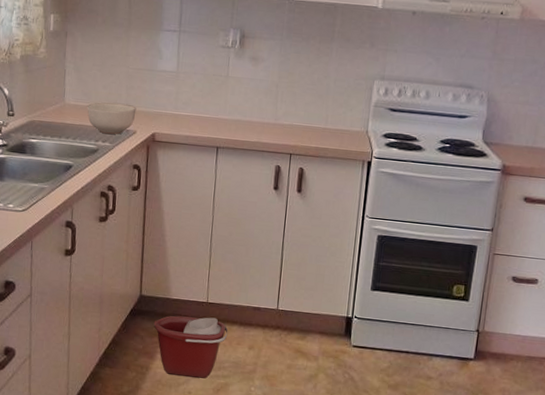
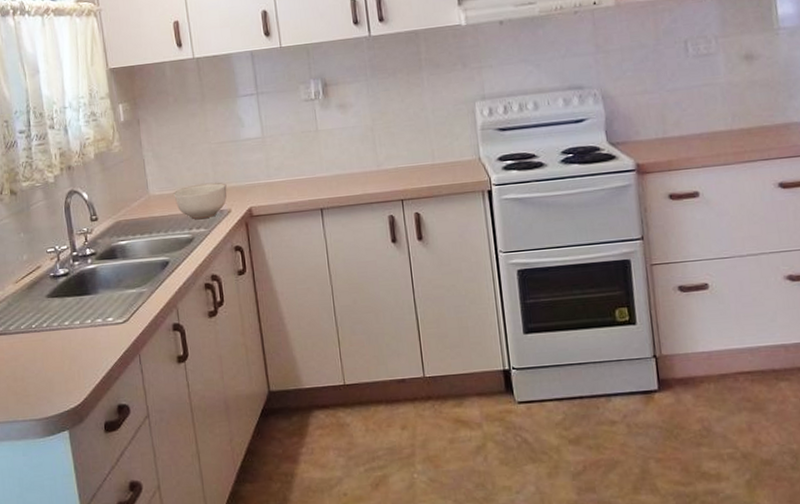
bucket: present [153,315,228,379] -> none [289,401,375,477]

